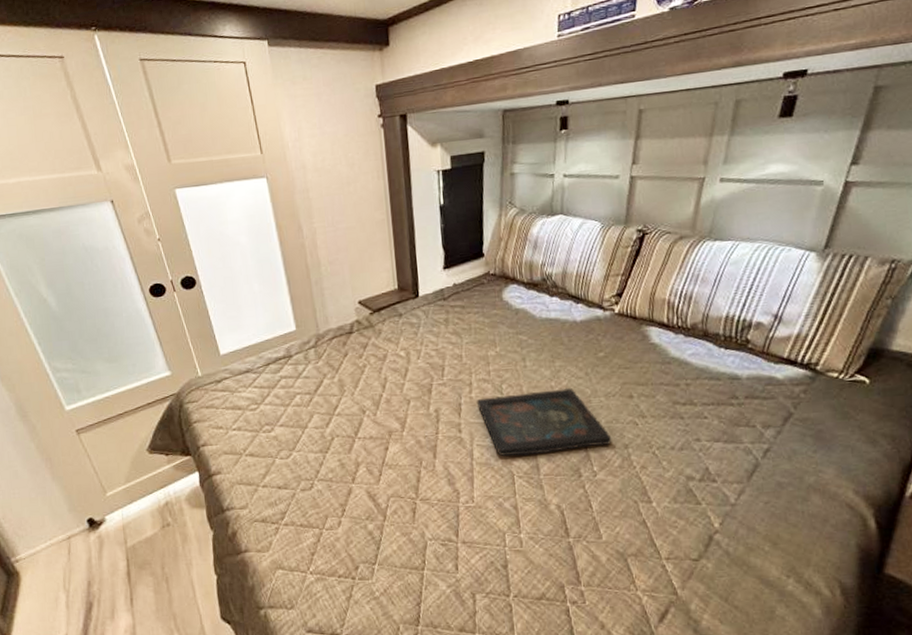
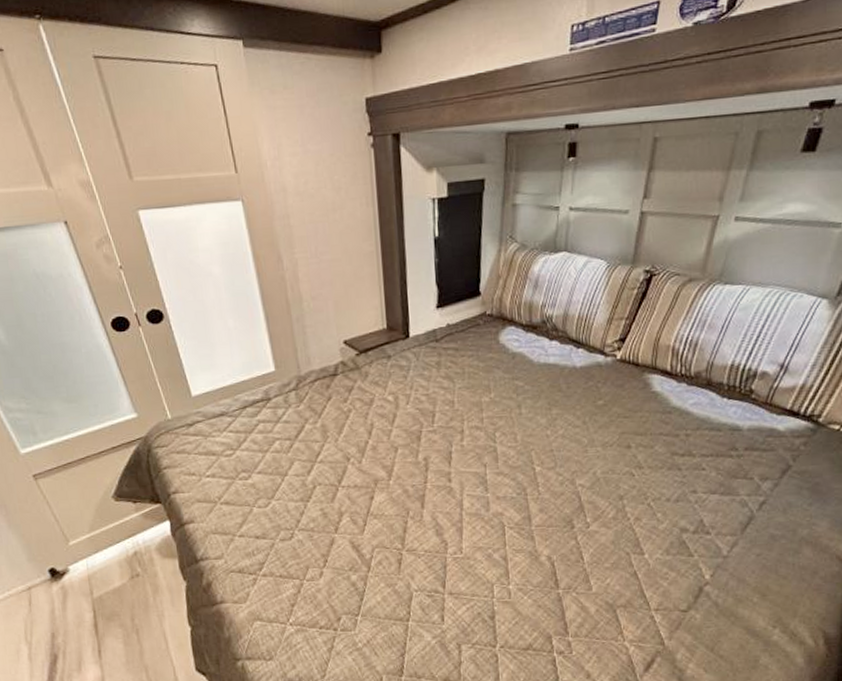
tray: present [476,387,612,457] -> none [467,436,607,507]

